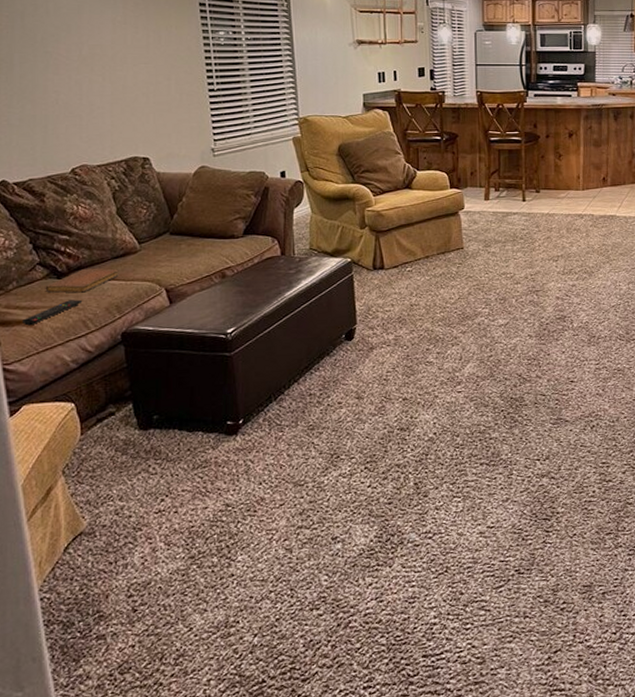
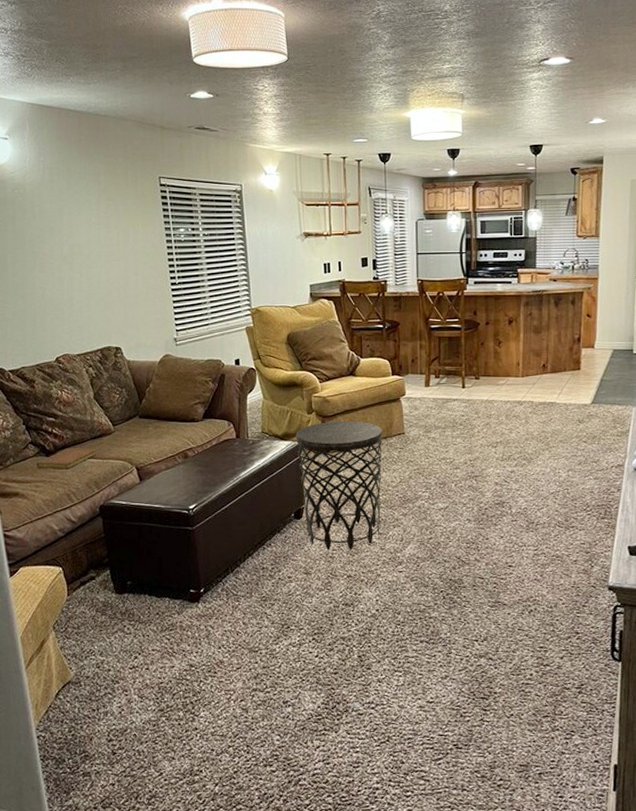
remote control: present [22,299,83,325] -> none [18,475,67,497]
side table: none [347,236,440,372] -> present [295,421,382,550]

